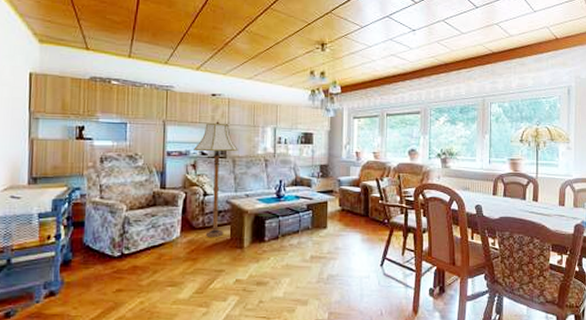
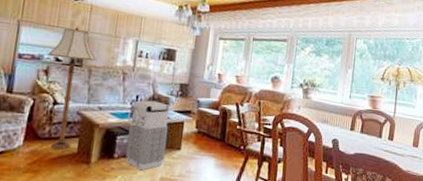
grenade: none [273,183,313,251] -> present [126,100,170,171]

